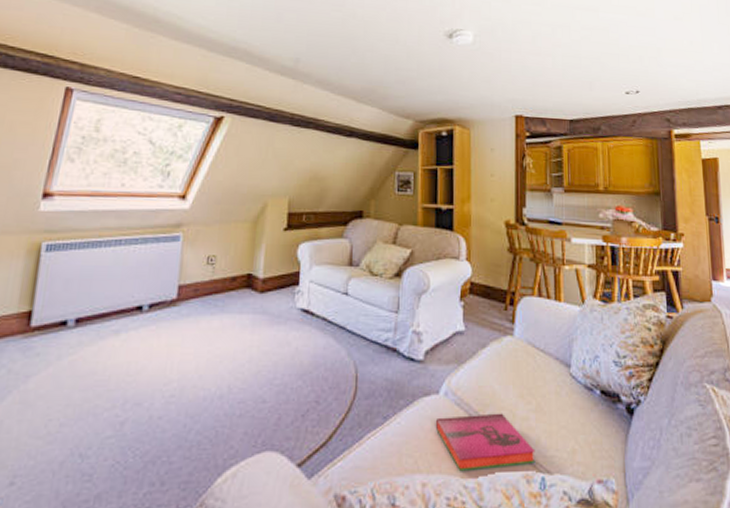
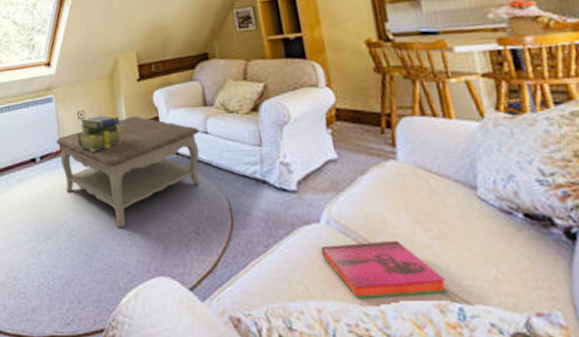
coffee table: none [173,268,340,395] -> present [56,115,201,228]
stack of books: none [201,262,256,304] -> present [77,114,121,152]

